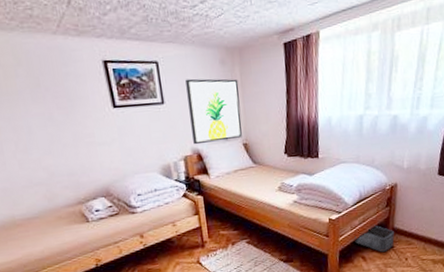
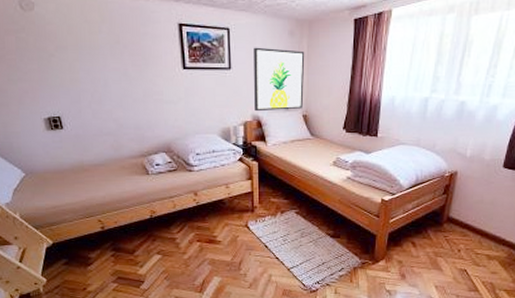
storage bin: present [355,225,395,252] -> none [406,211,450,240]

